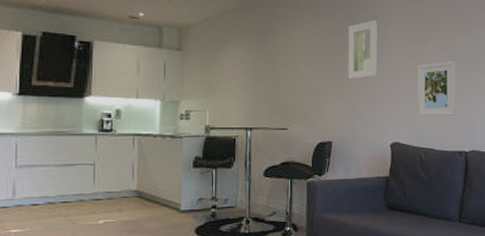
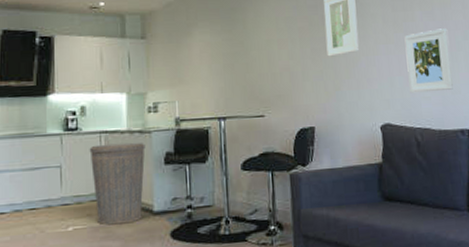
trash can: none [122,146,176,220] -> present [89,142,146,225]

